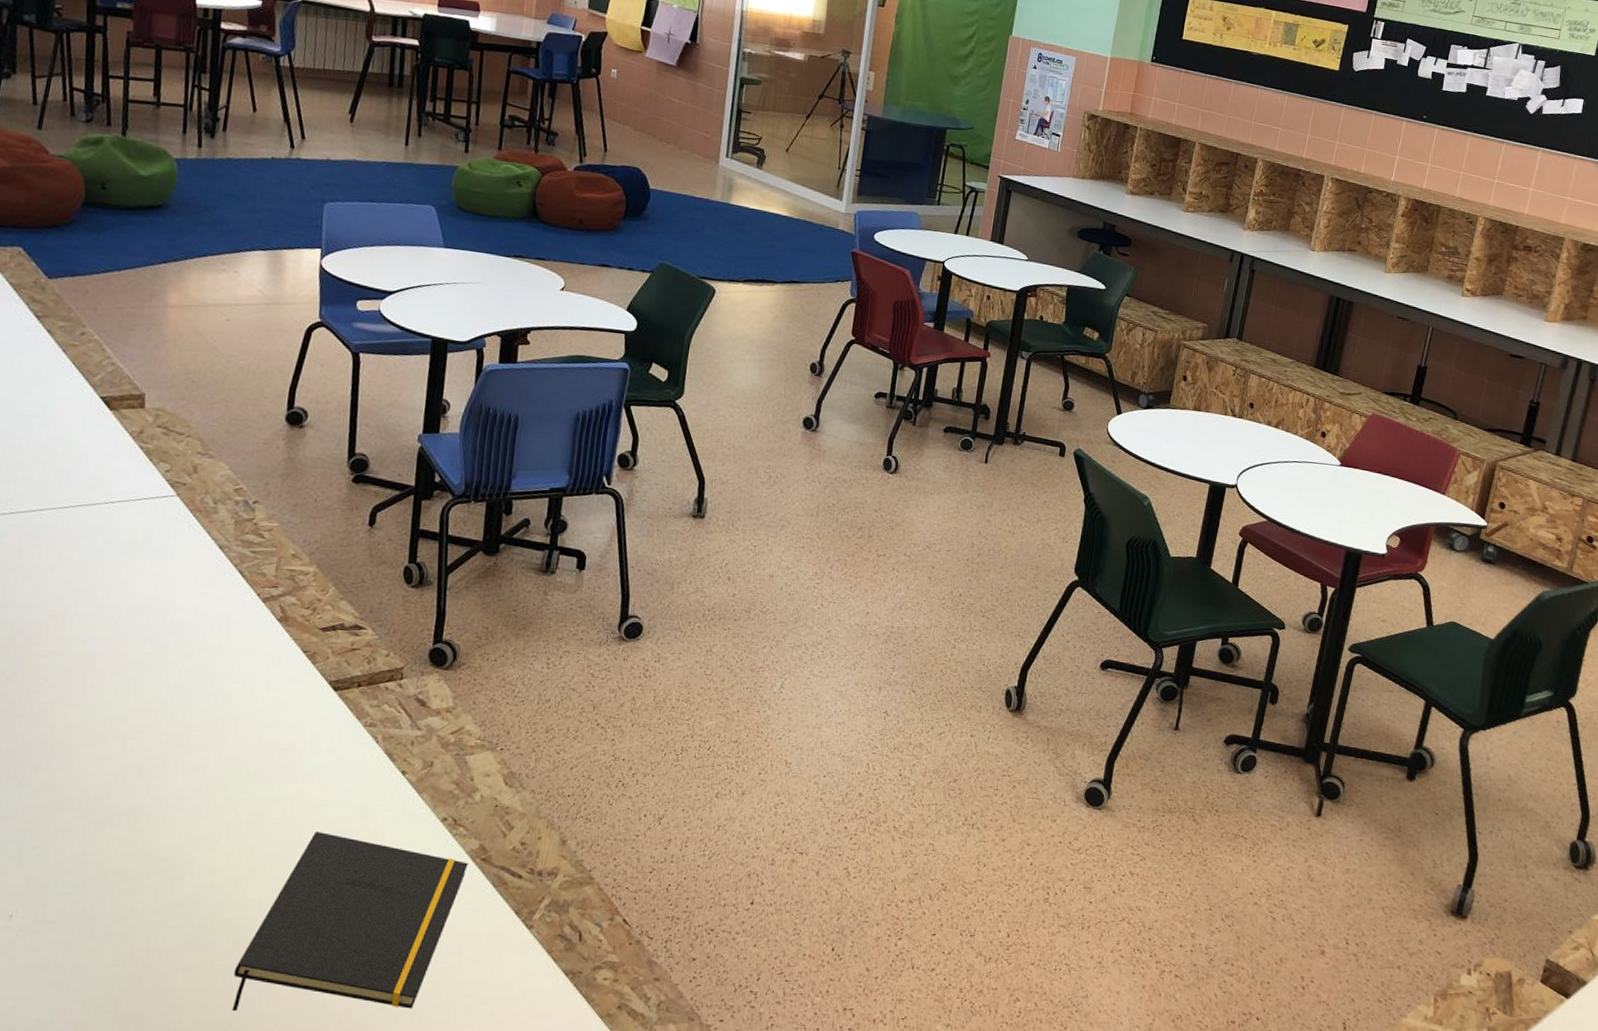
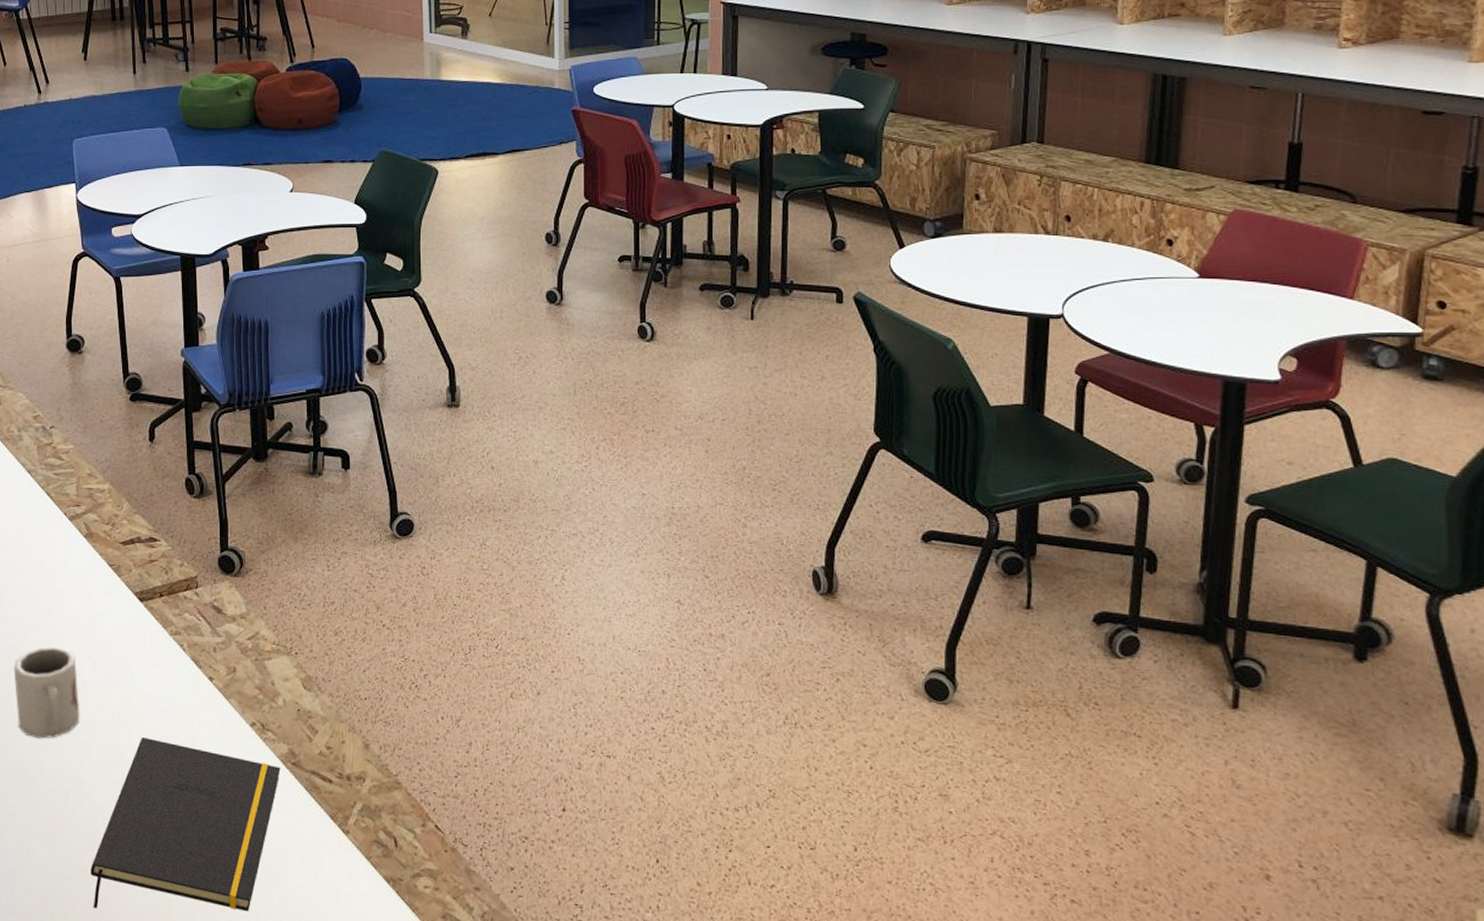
cup: none [168,734,249,832] -> present [14,646,80,739]

